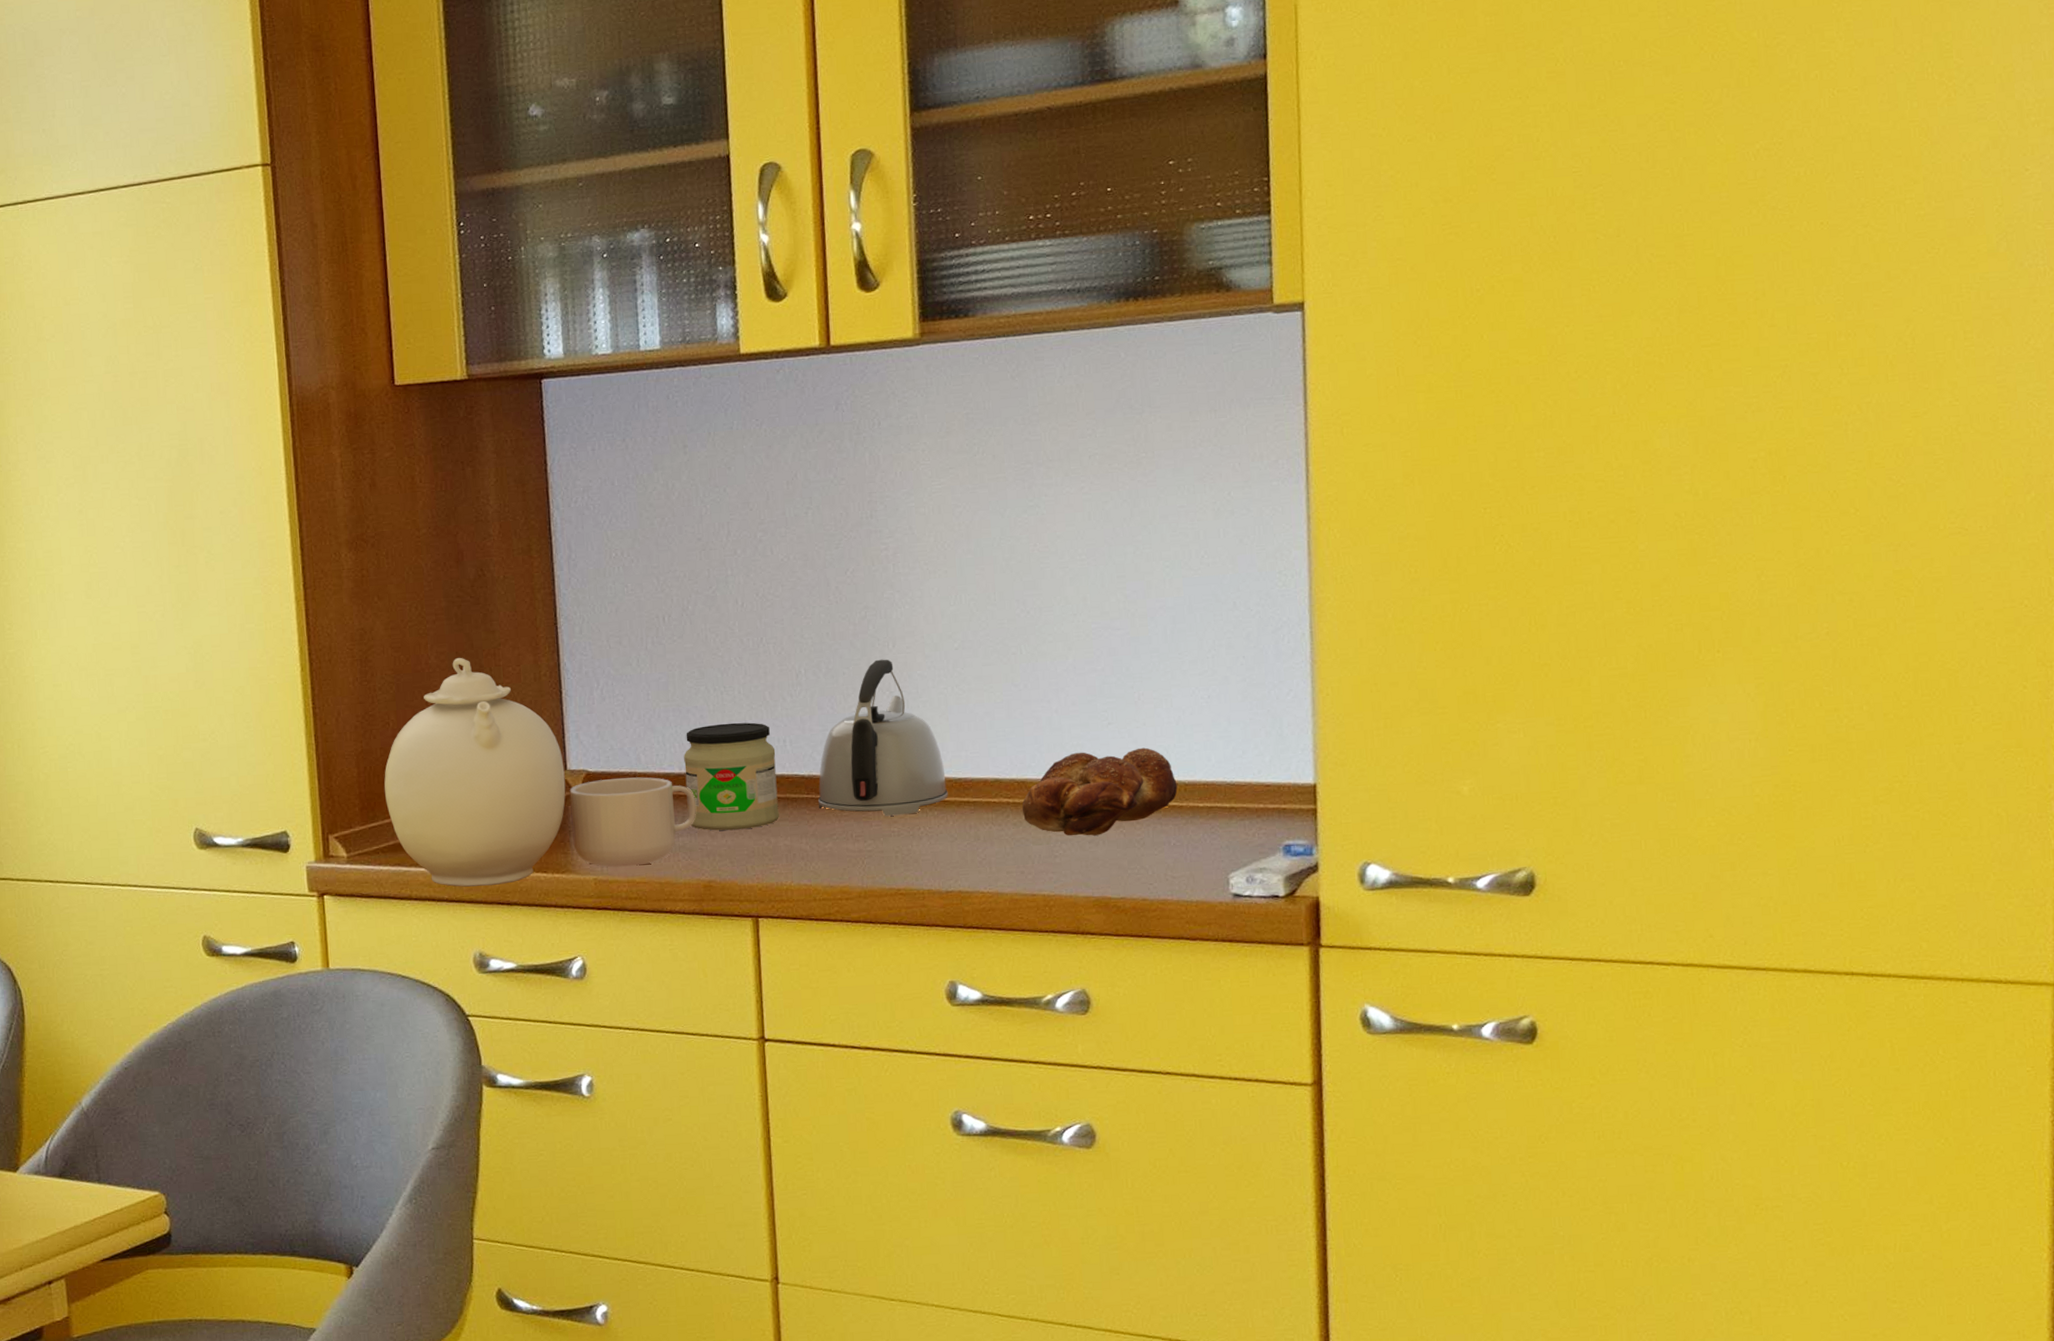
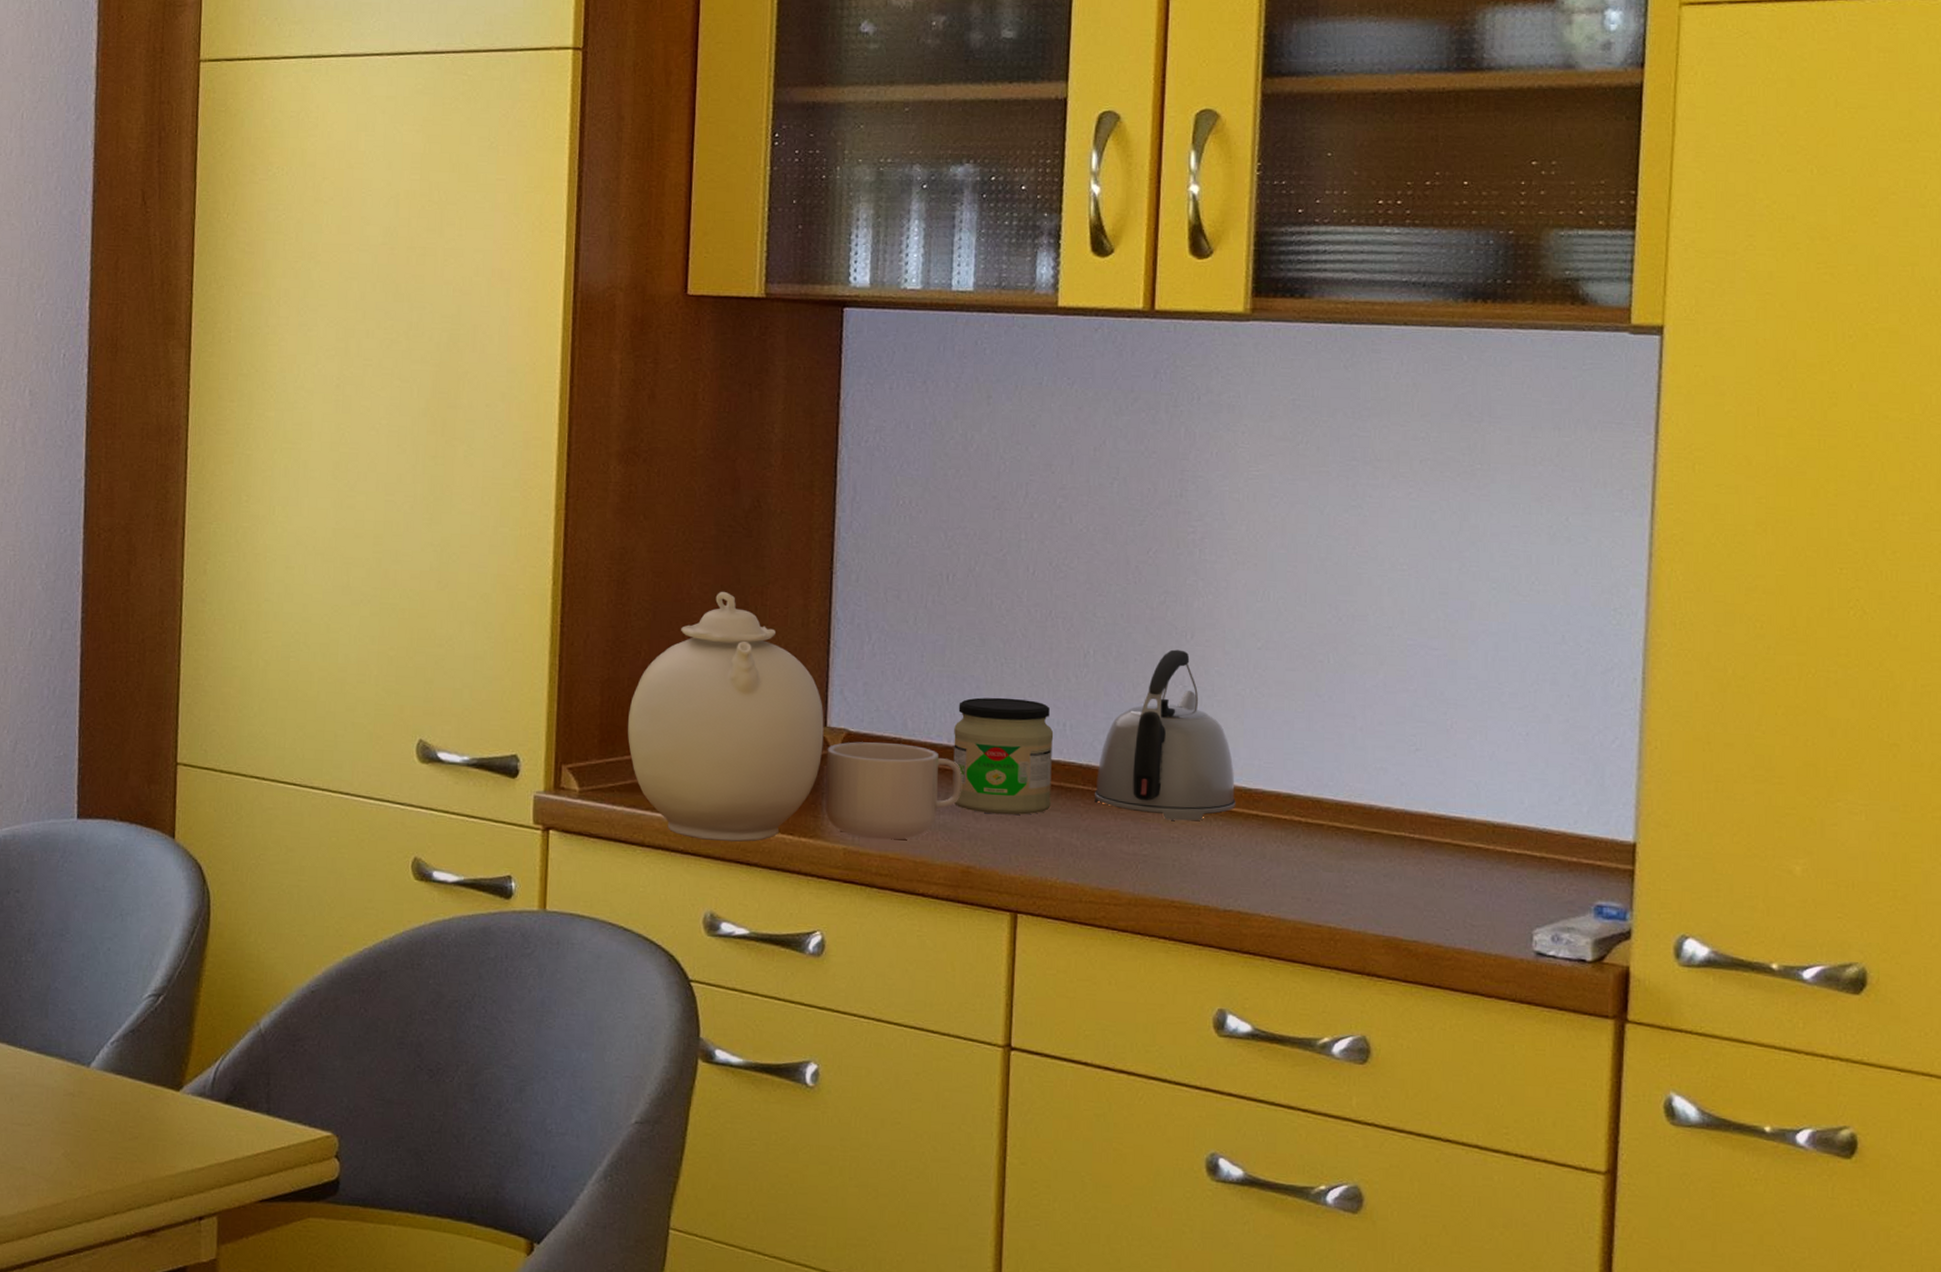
bread loaf: present [1022,747,1178,836] -> none [1315,776,1485,870]

